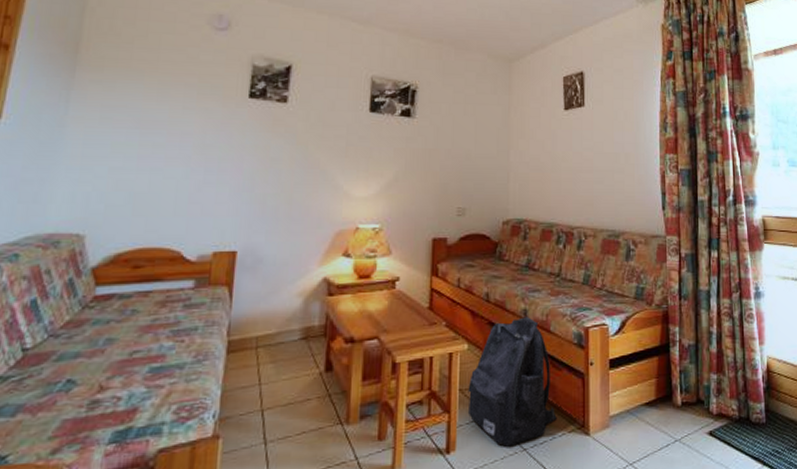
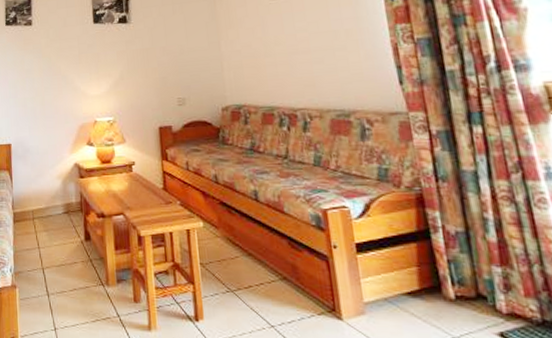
backpack: present [467,317,557,447] -> none [208,198,303,322]

